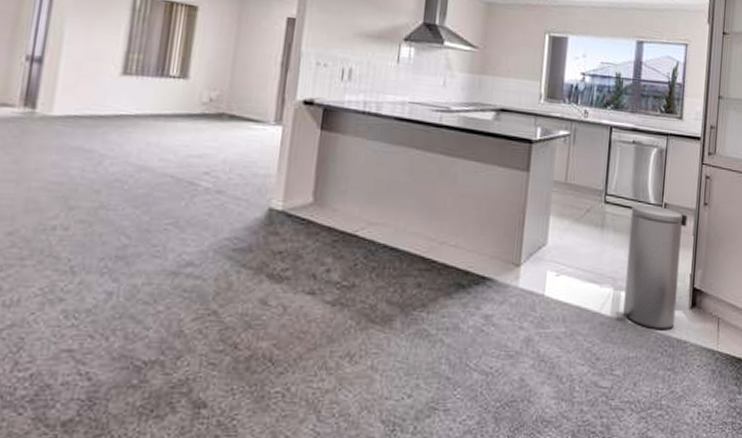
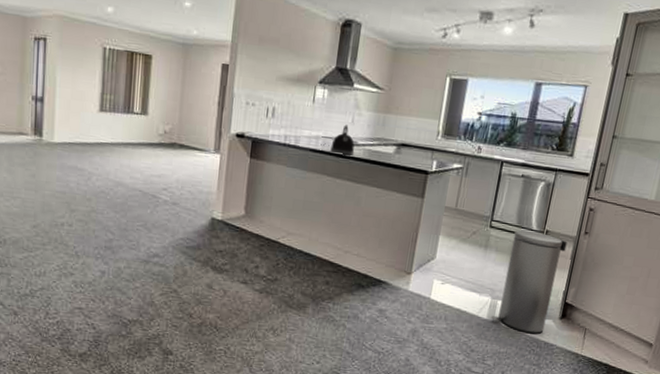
kettle: none [419,88,448,124] -> present [330,124,355,156]

